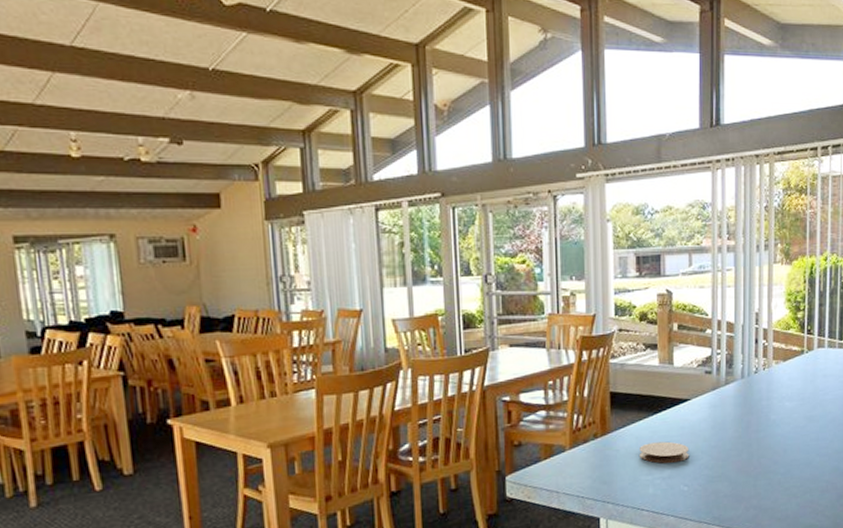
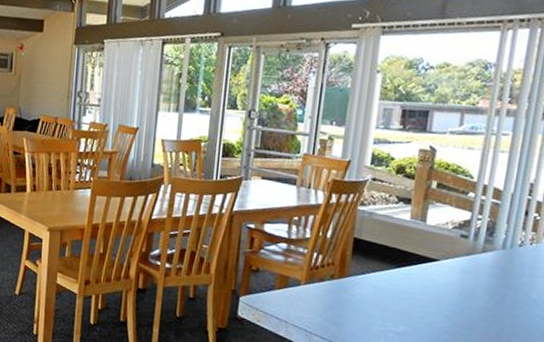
coaster: present [640,441,690,464] -> none [375,294,431,321]

